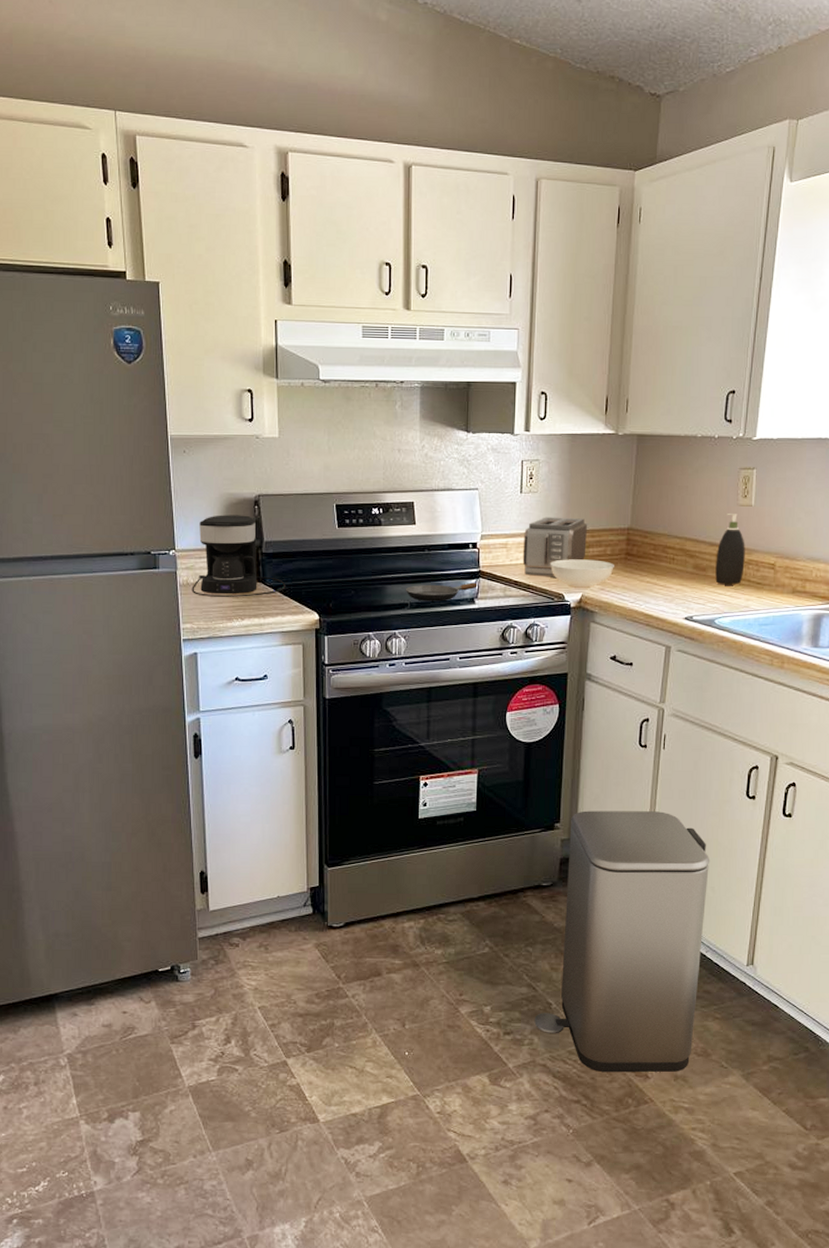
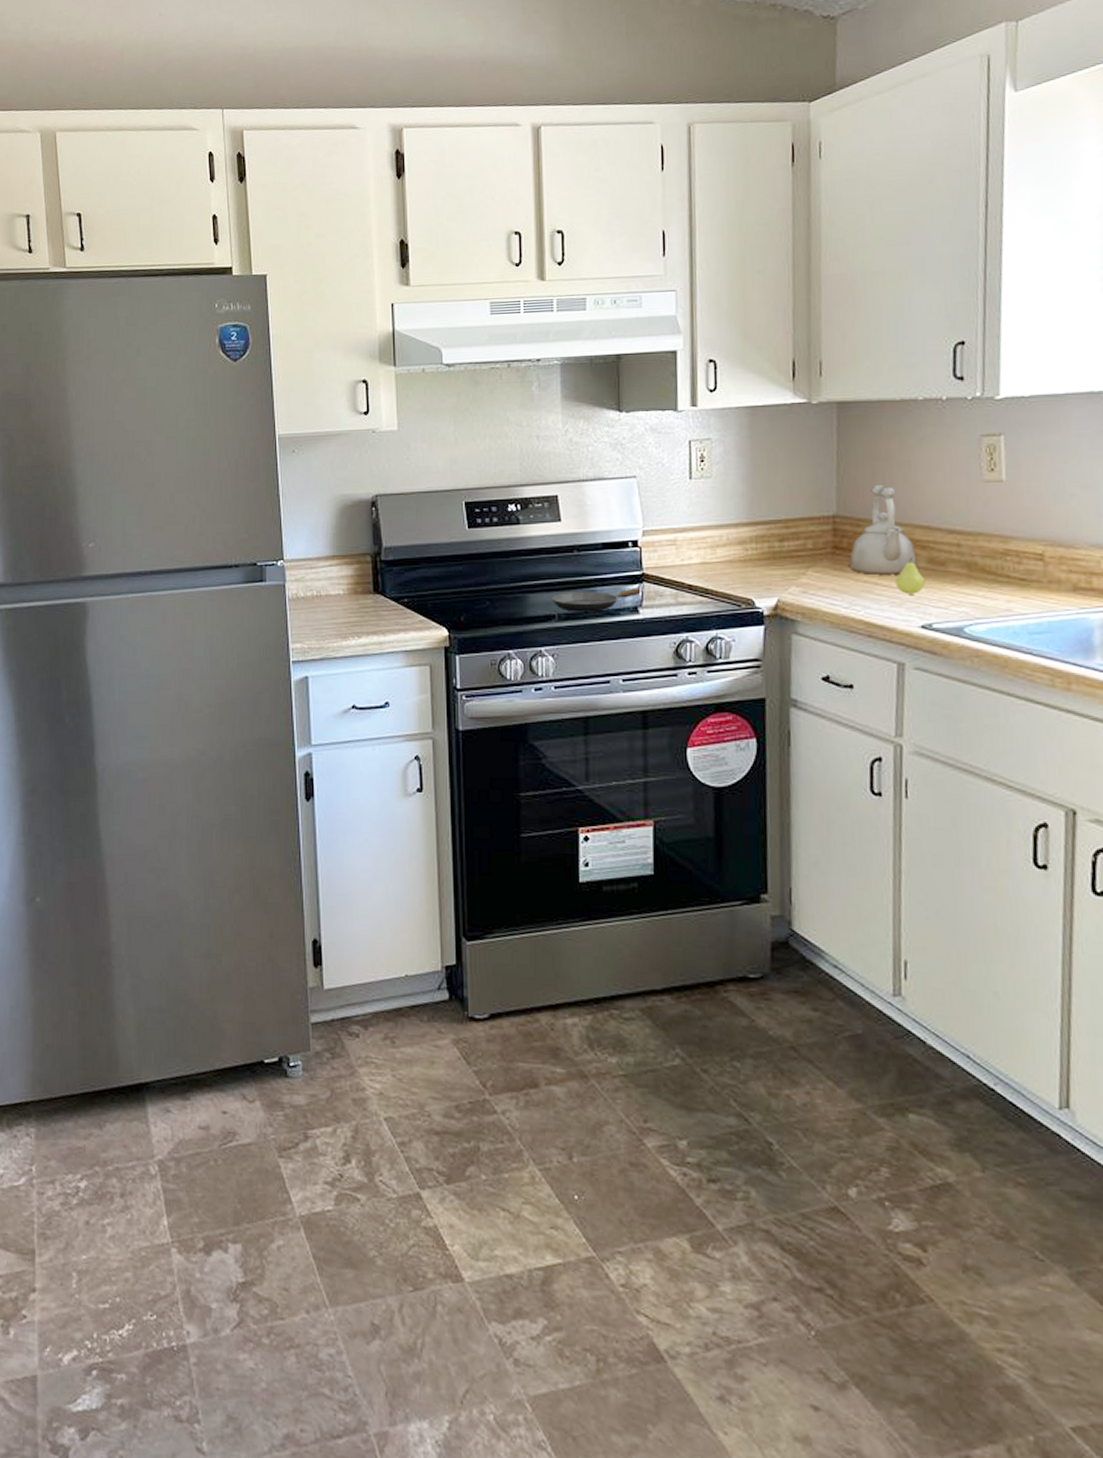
coffee maker: present [191,515,286,597] -> none [302,518,409,612]
toaster: present [522,517,587,577] -> none [696,505,780,579]
pedal bin: present [534,810,710,1072] -> none [749,878,989,1260]
bowl: present [549,559,614,588] -> none [732,556,819,591]
kettle: none [636,504,686,577] -> present [848,484,918,575]
fruit: none [669,563,691,593] -> present [895,557,926,595]
soap dispenser: present [715,514,745,585] -> none [957,492,1000,583]

